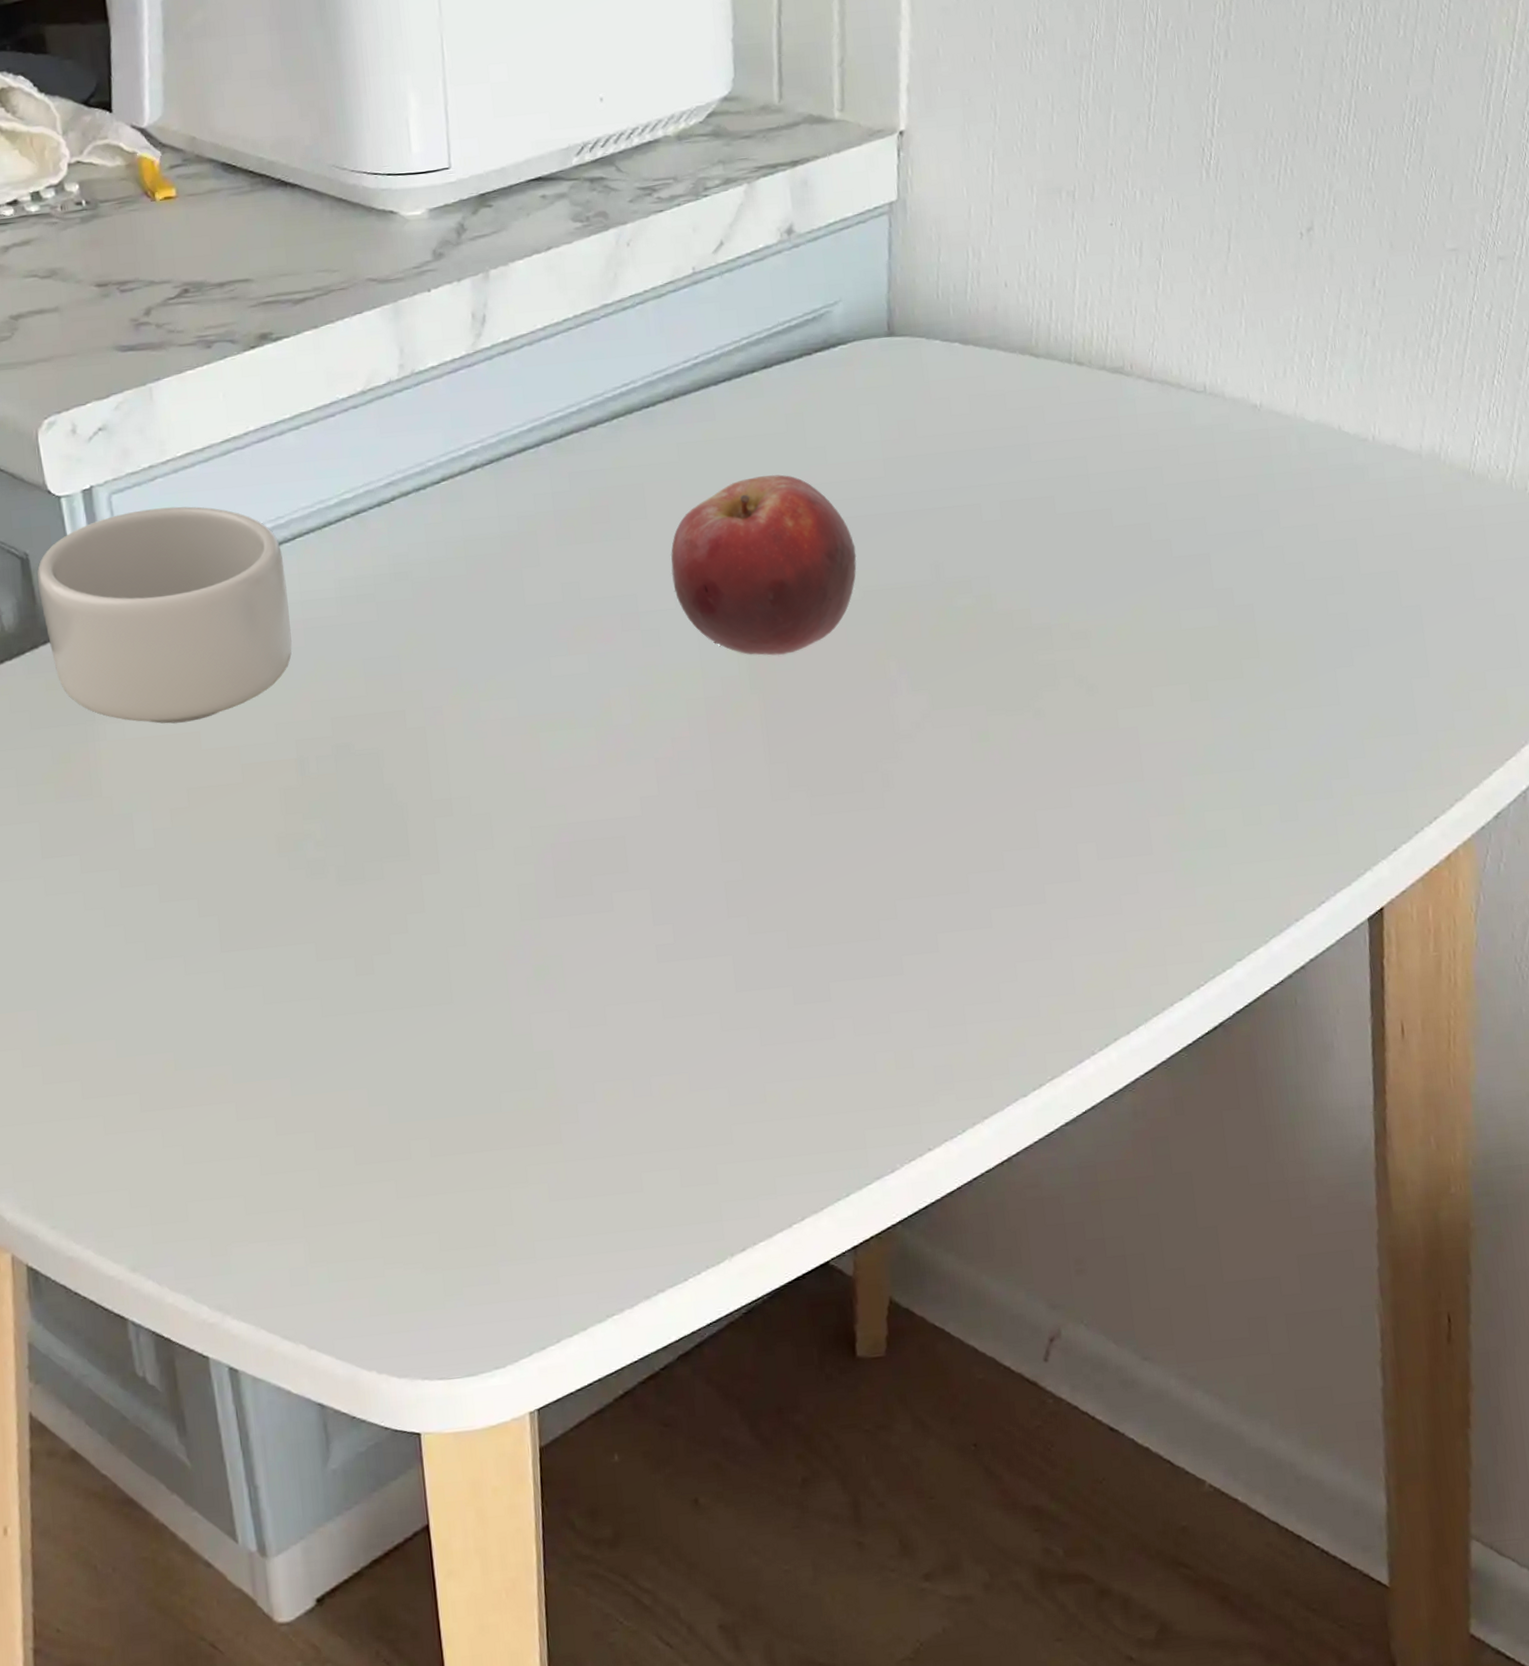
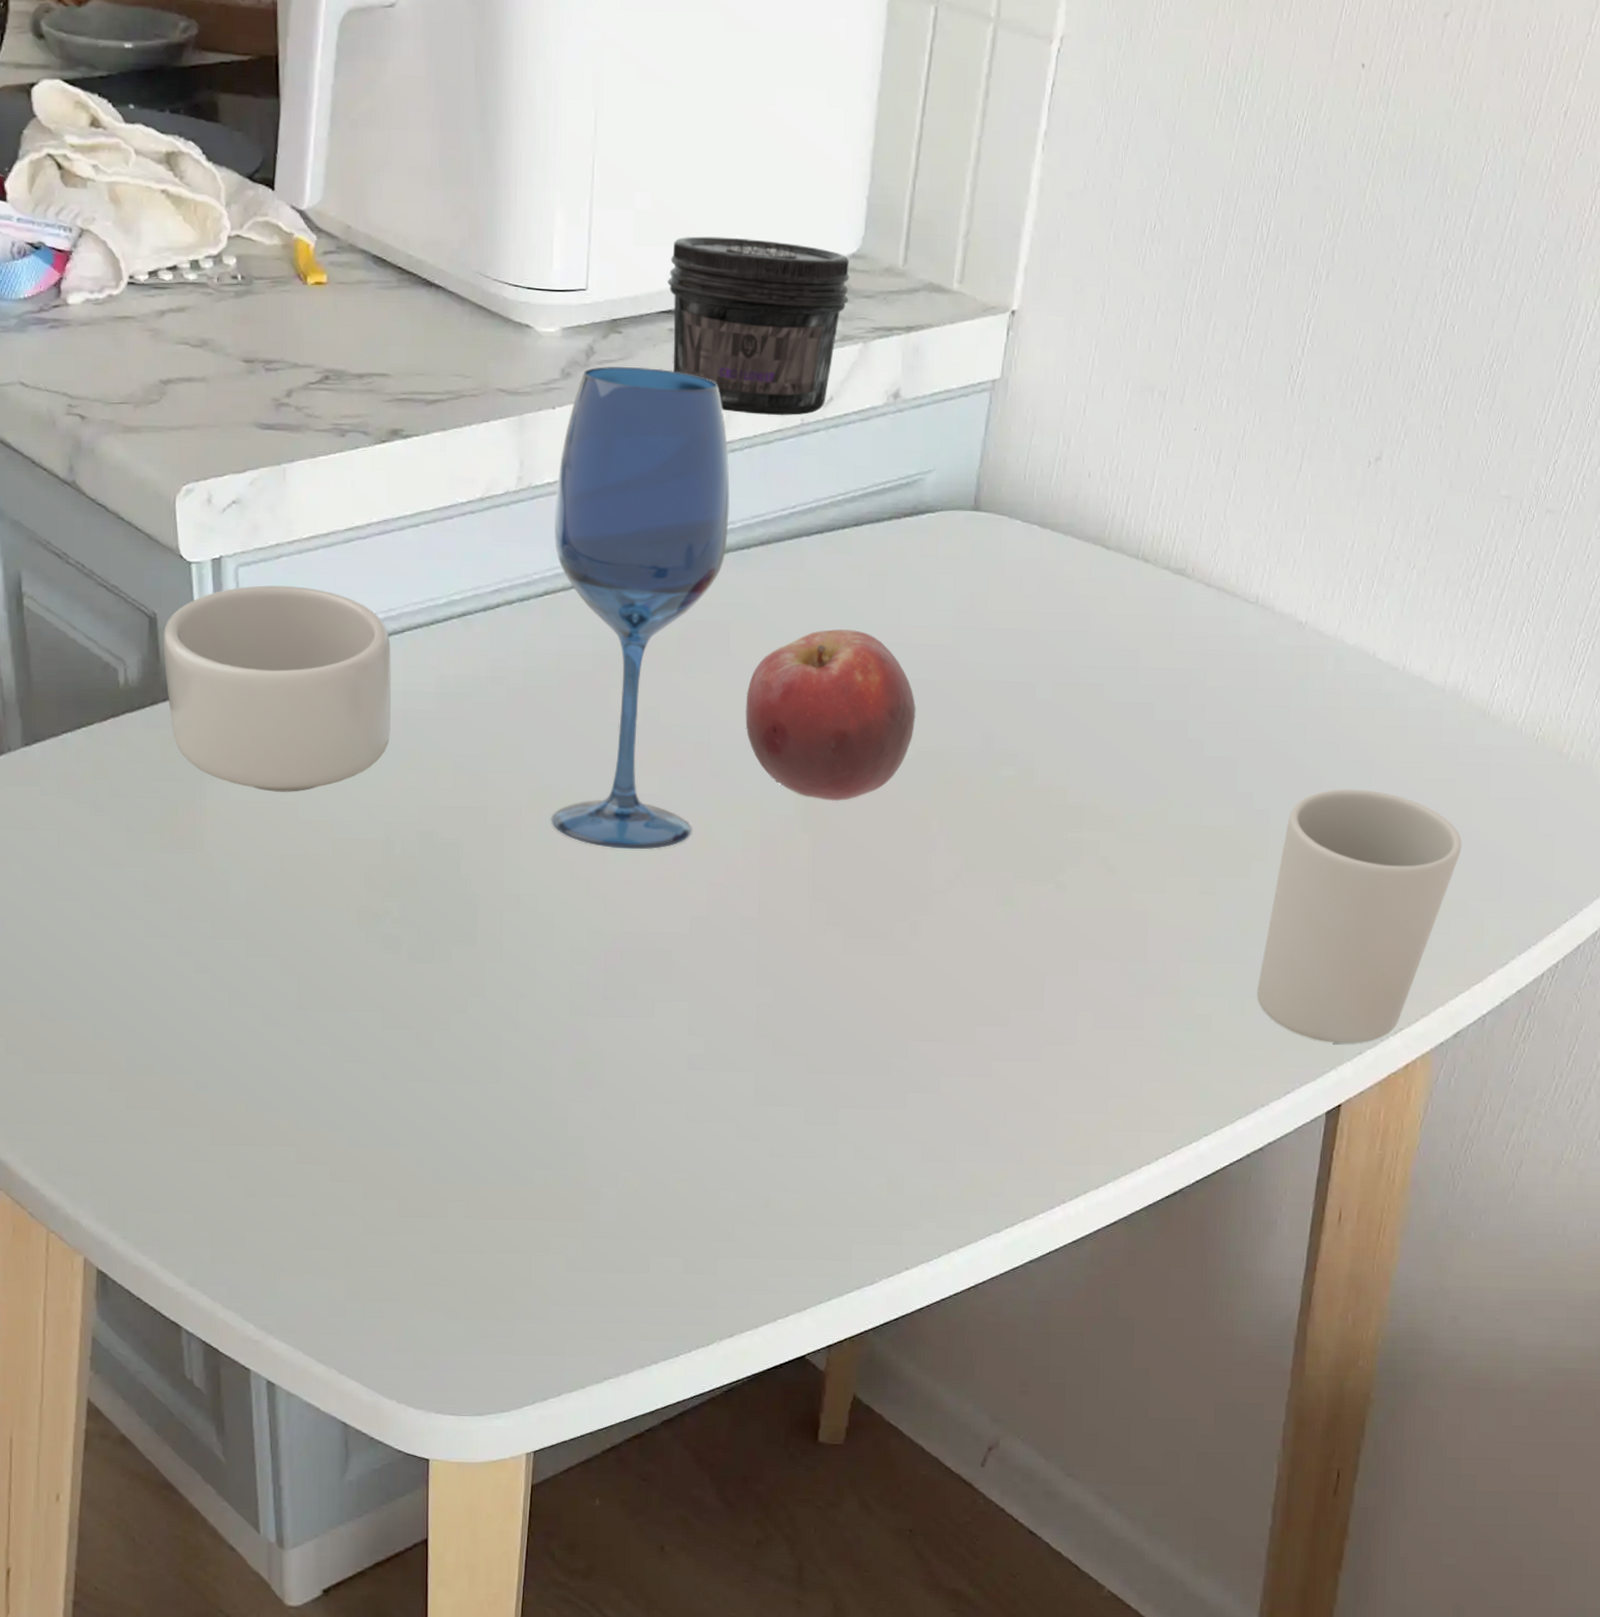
wineglass: none [441,236,630,736] -> present [551,366,730,850]
jar: none [534,95,727,271] -> present [668,236,850,416]
mug: none [1270,569,1469,843] -> present [1256,789,1462,1044]

